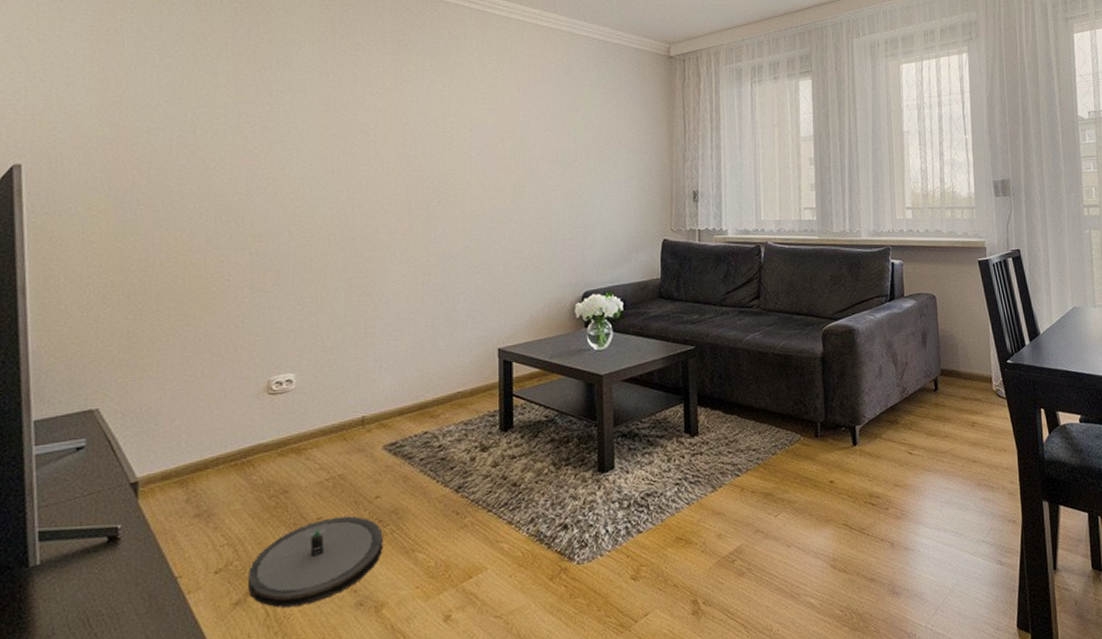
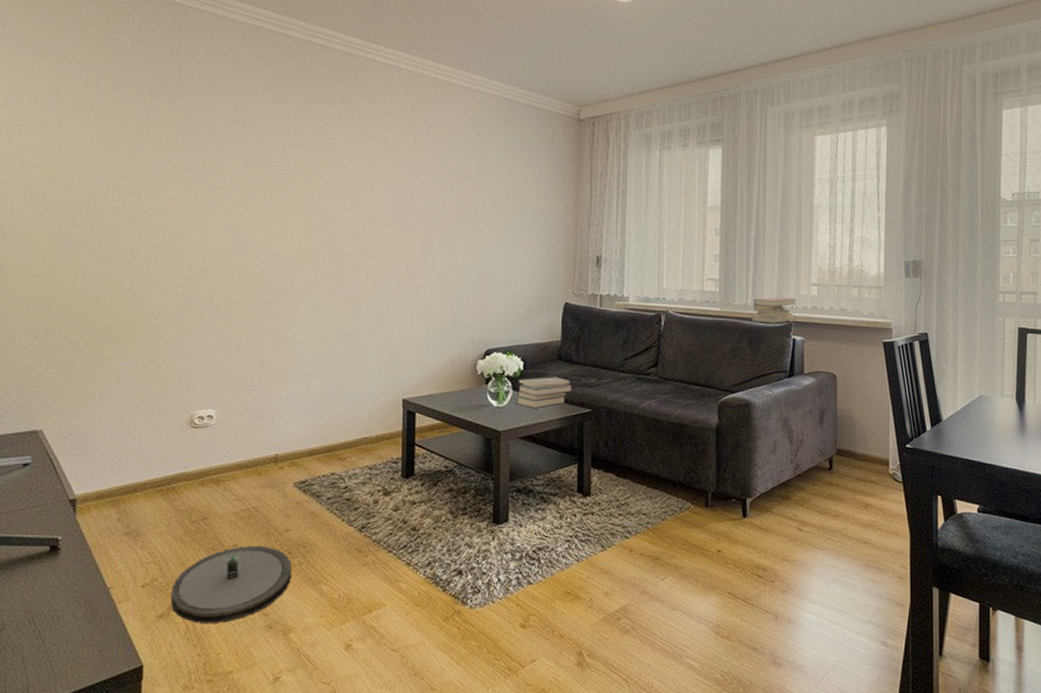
books: none [617,315,674,350] -> present [516,377,572,409]
books: none [850,221,893,249] -> present [751,296,797,324]

